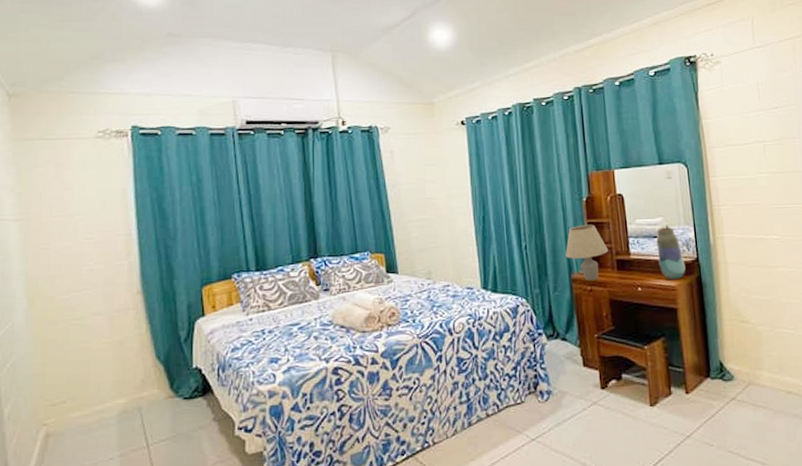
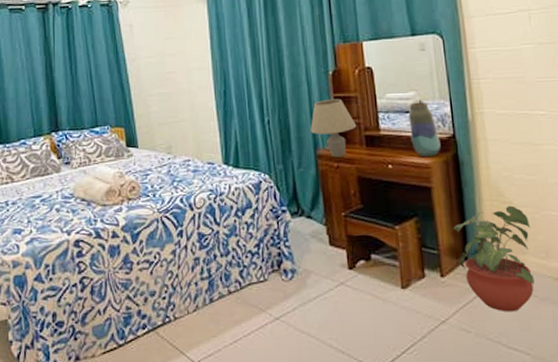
potted plant: none [697,324,769,425] -> present [453,205,534,312]

